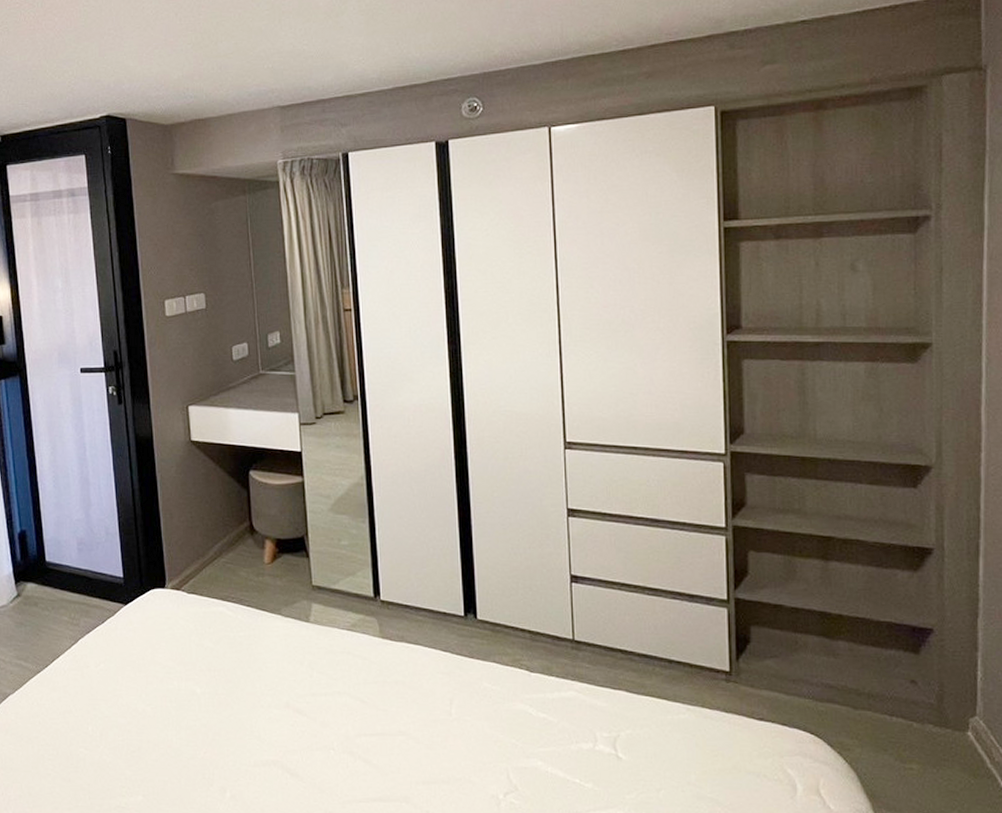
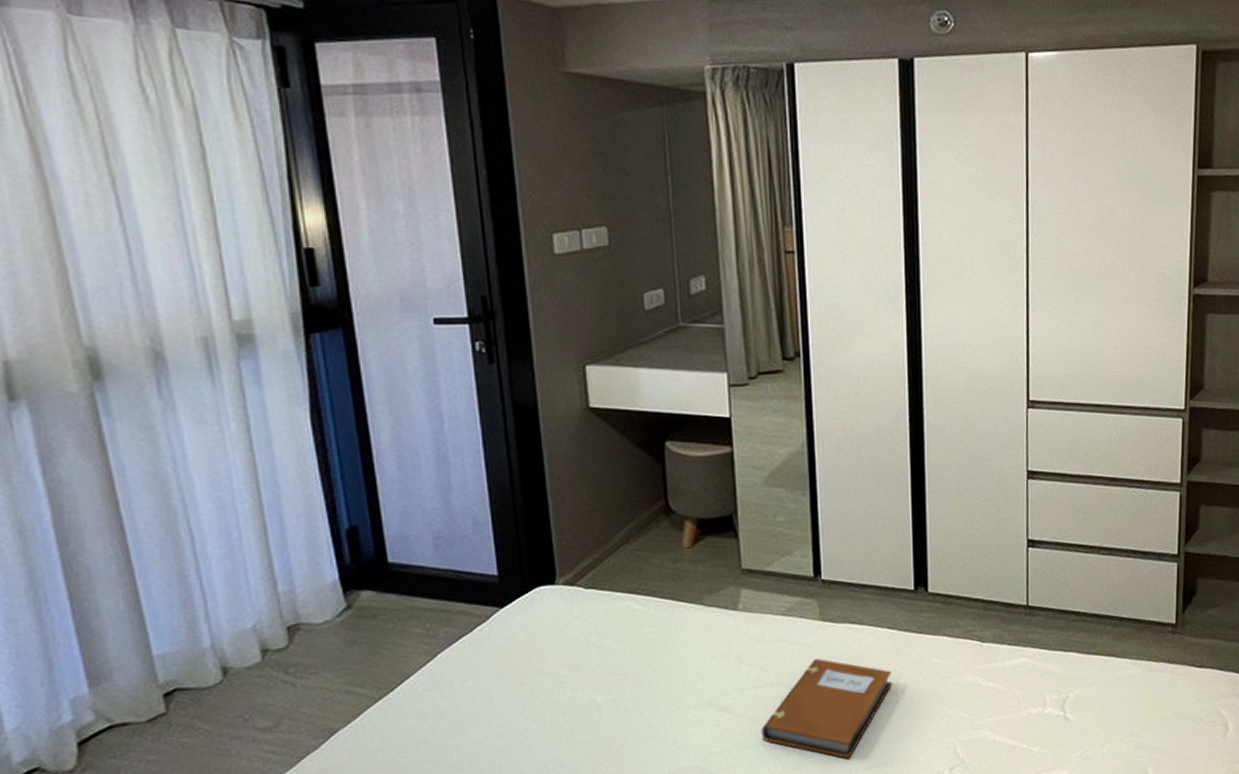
notebook: none [331,673,446,772] -> present [761,659,892,759]

